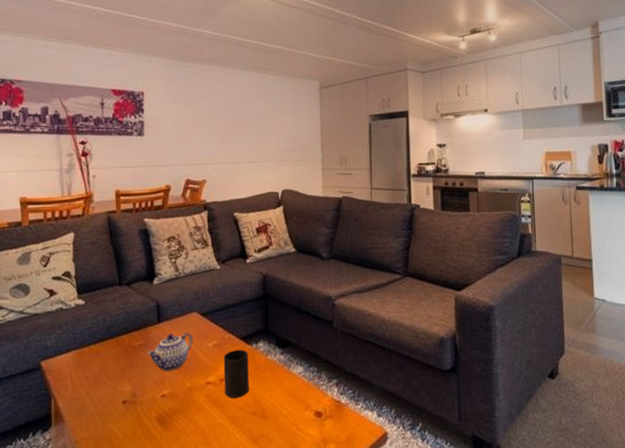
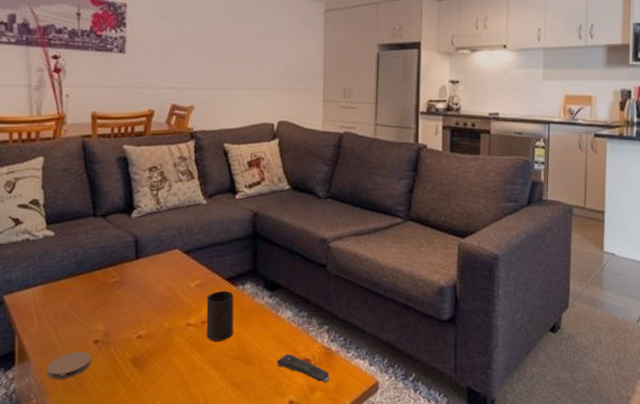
coaster: none [80,412,121,440] -> present [46,352,92,380]
teapot: present [147,332,193,371] -> none [122,270,174,311]
remote control: none [291,407,342,435] -> present [277,353,330,383]

